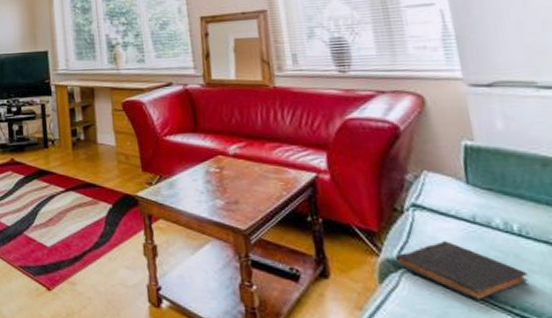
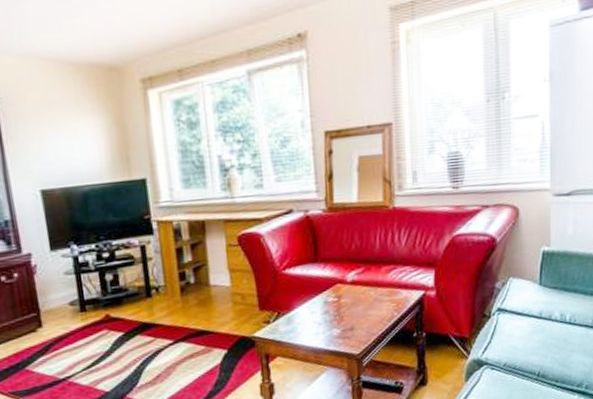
book: present [395,241,529,301] -> none [480,336,570,382]

